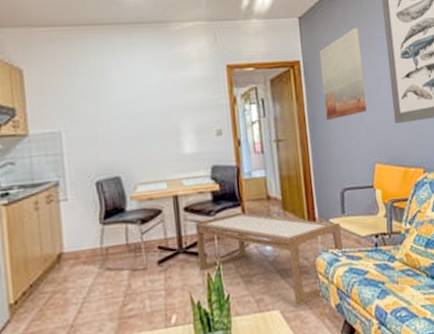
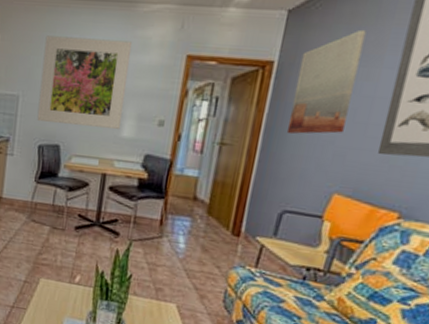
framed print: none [79,59,181,155] -> present [37,35,133,129]
coffee table: present [195,212,342,306] -> none [110,202,268,308]

